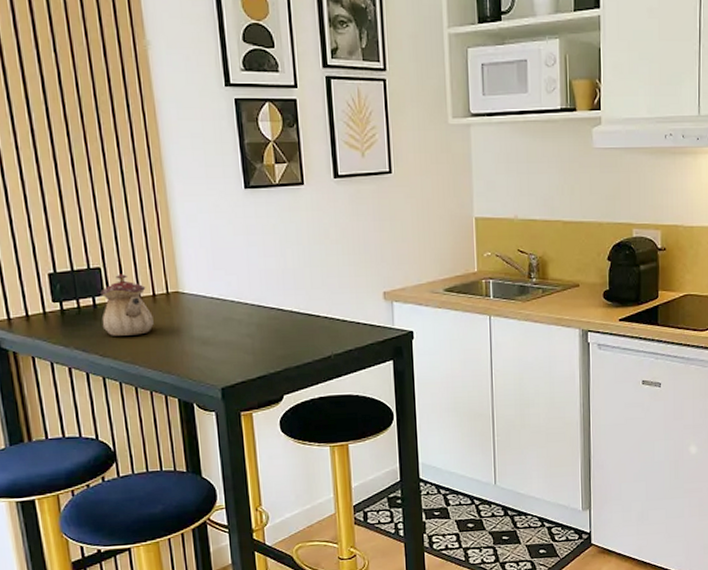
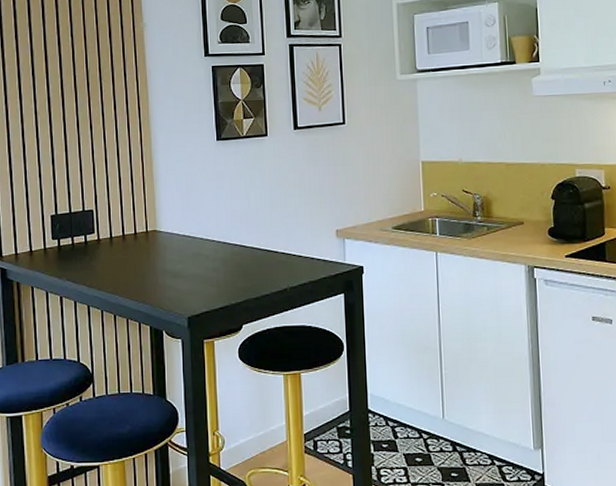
teapot: present [100,273,154,336] -> none [91,214,134,269]

